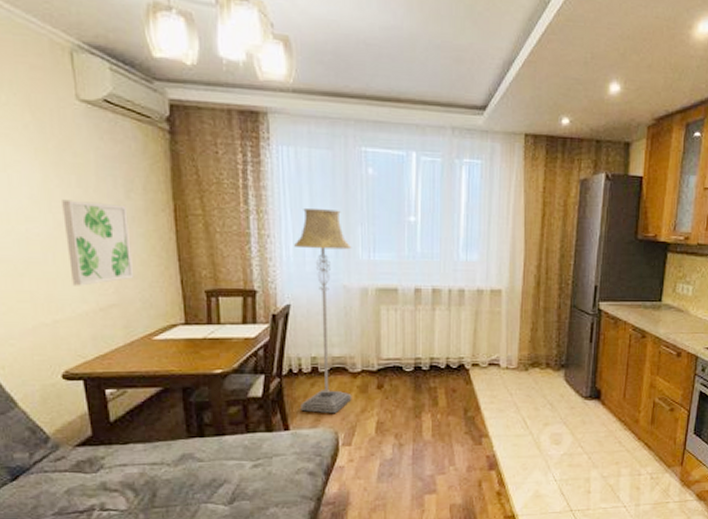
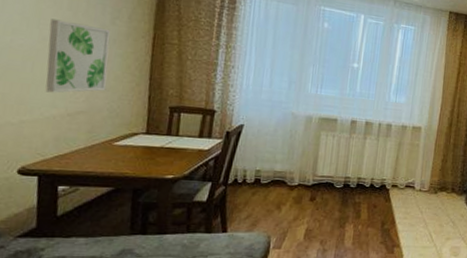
floor lamp: present [294,209,352,414] -> none [240,48,303,220]

